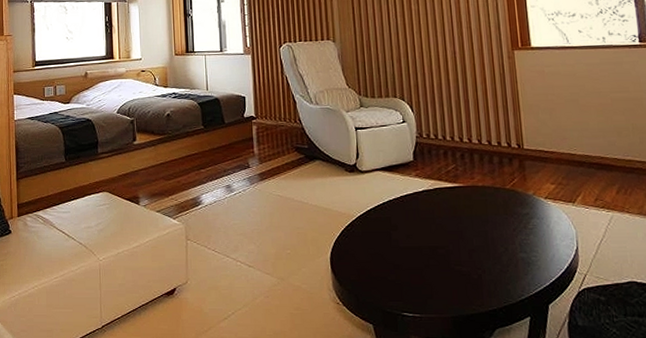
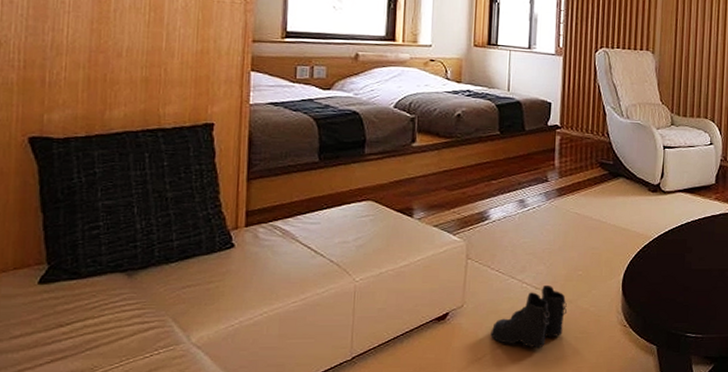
boots: none [213,264,280,323] -> present [490,286,567,349]

